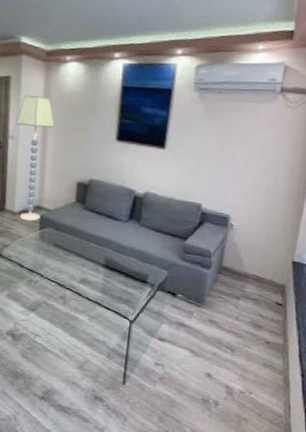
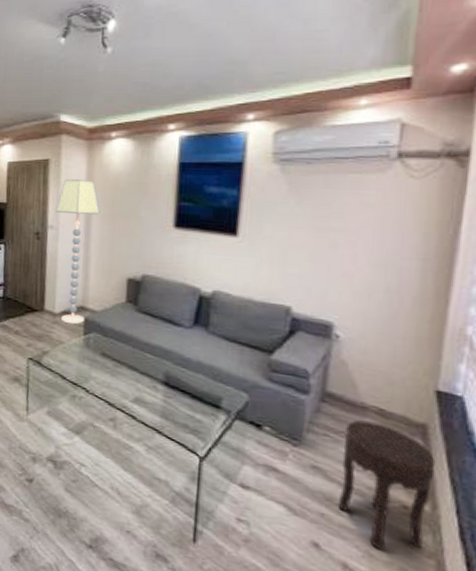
side table: none [225,285,289,373] -> present [337,420,436,550]

